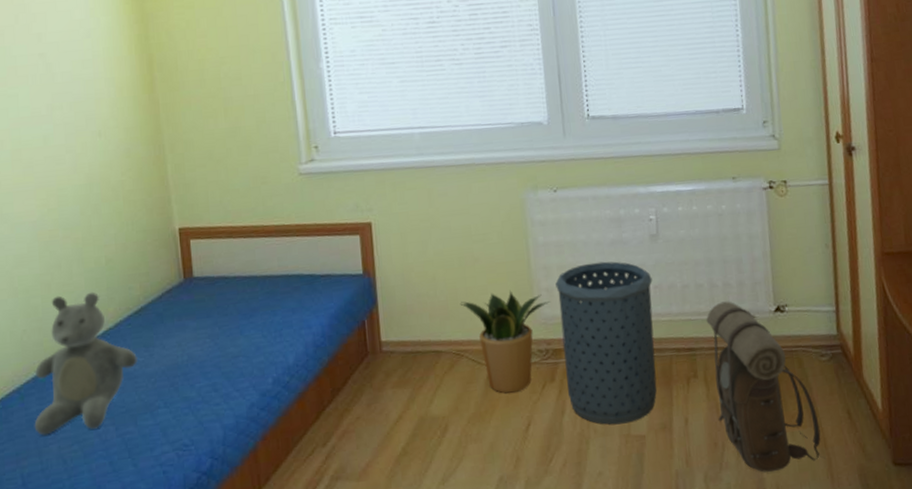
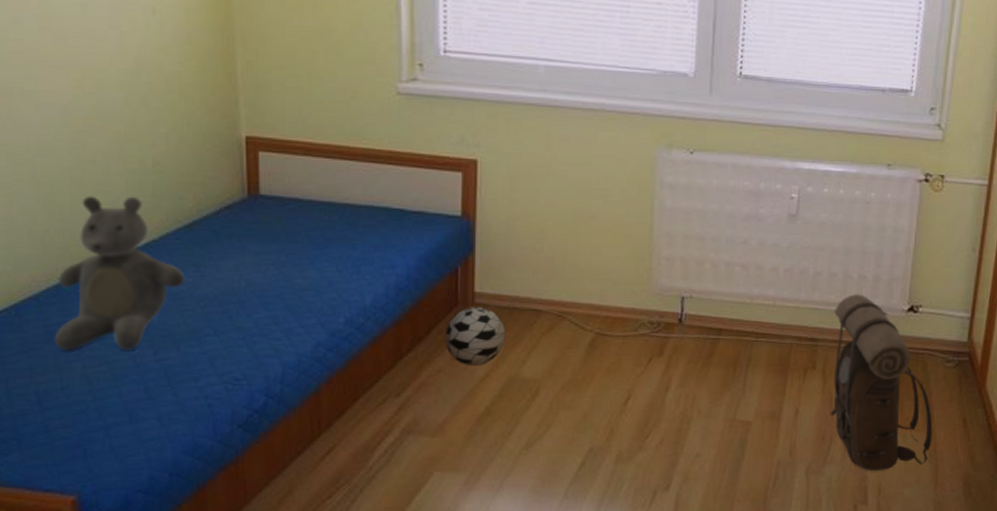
soccer ball: none [359,354,413,411] -> present [444,307,506,367]
potted plant: present [460,291,550,393] -> none [568,255,669,363]
laundry basket: present [555,261,657,425] -> none [676,236,784,408]

